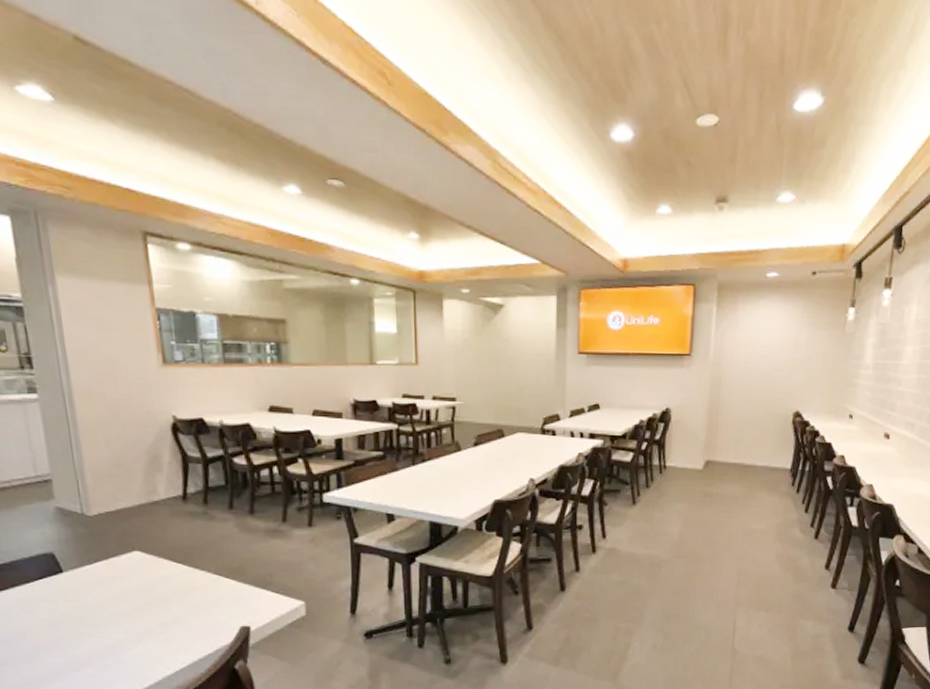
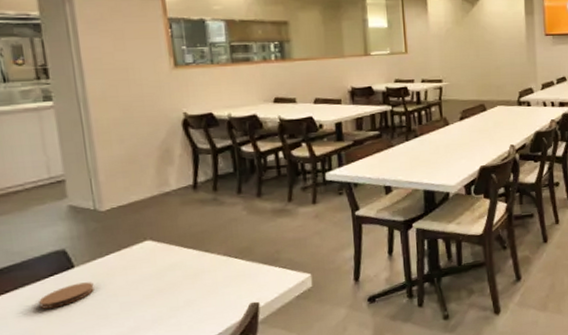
coaster: none [29,589,83,612] -> present [39,282,94,309]

